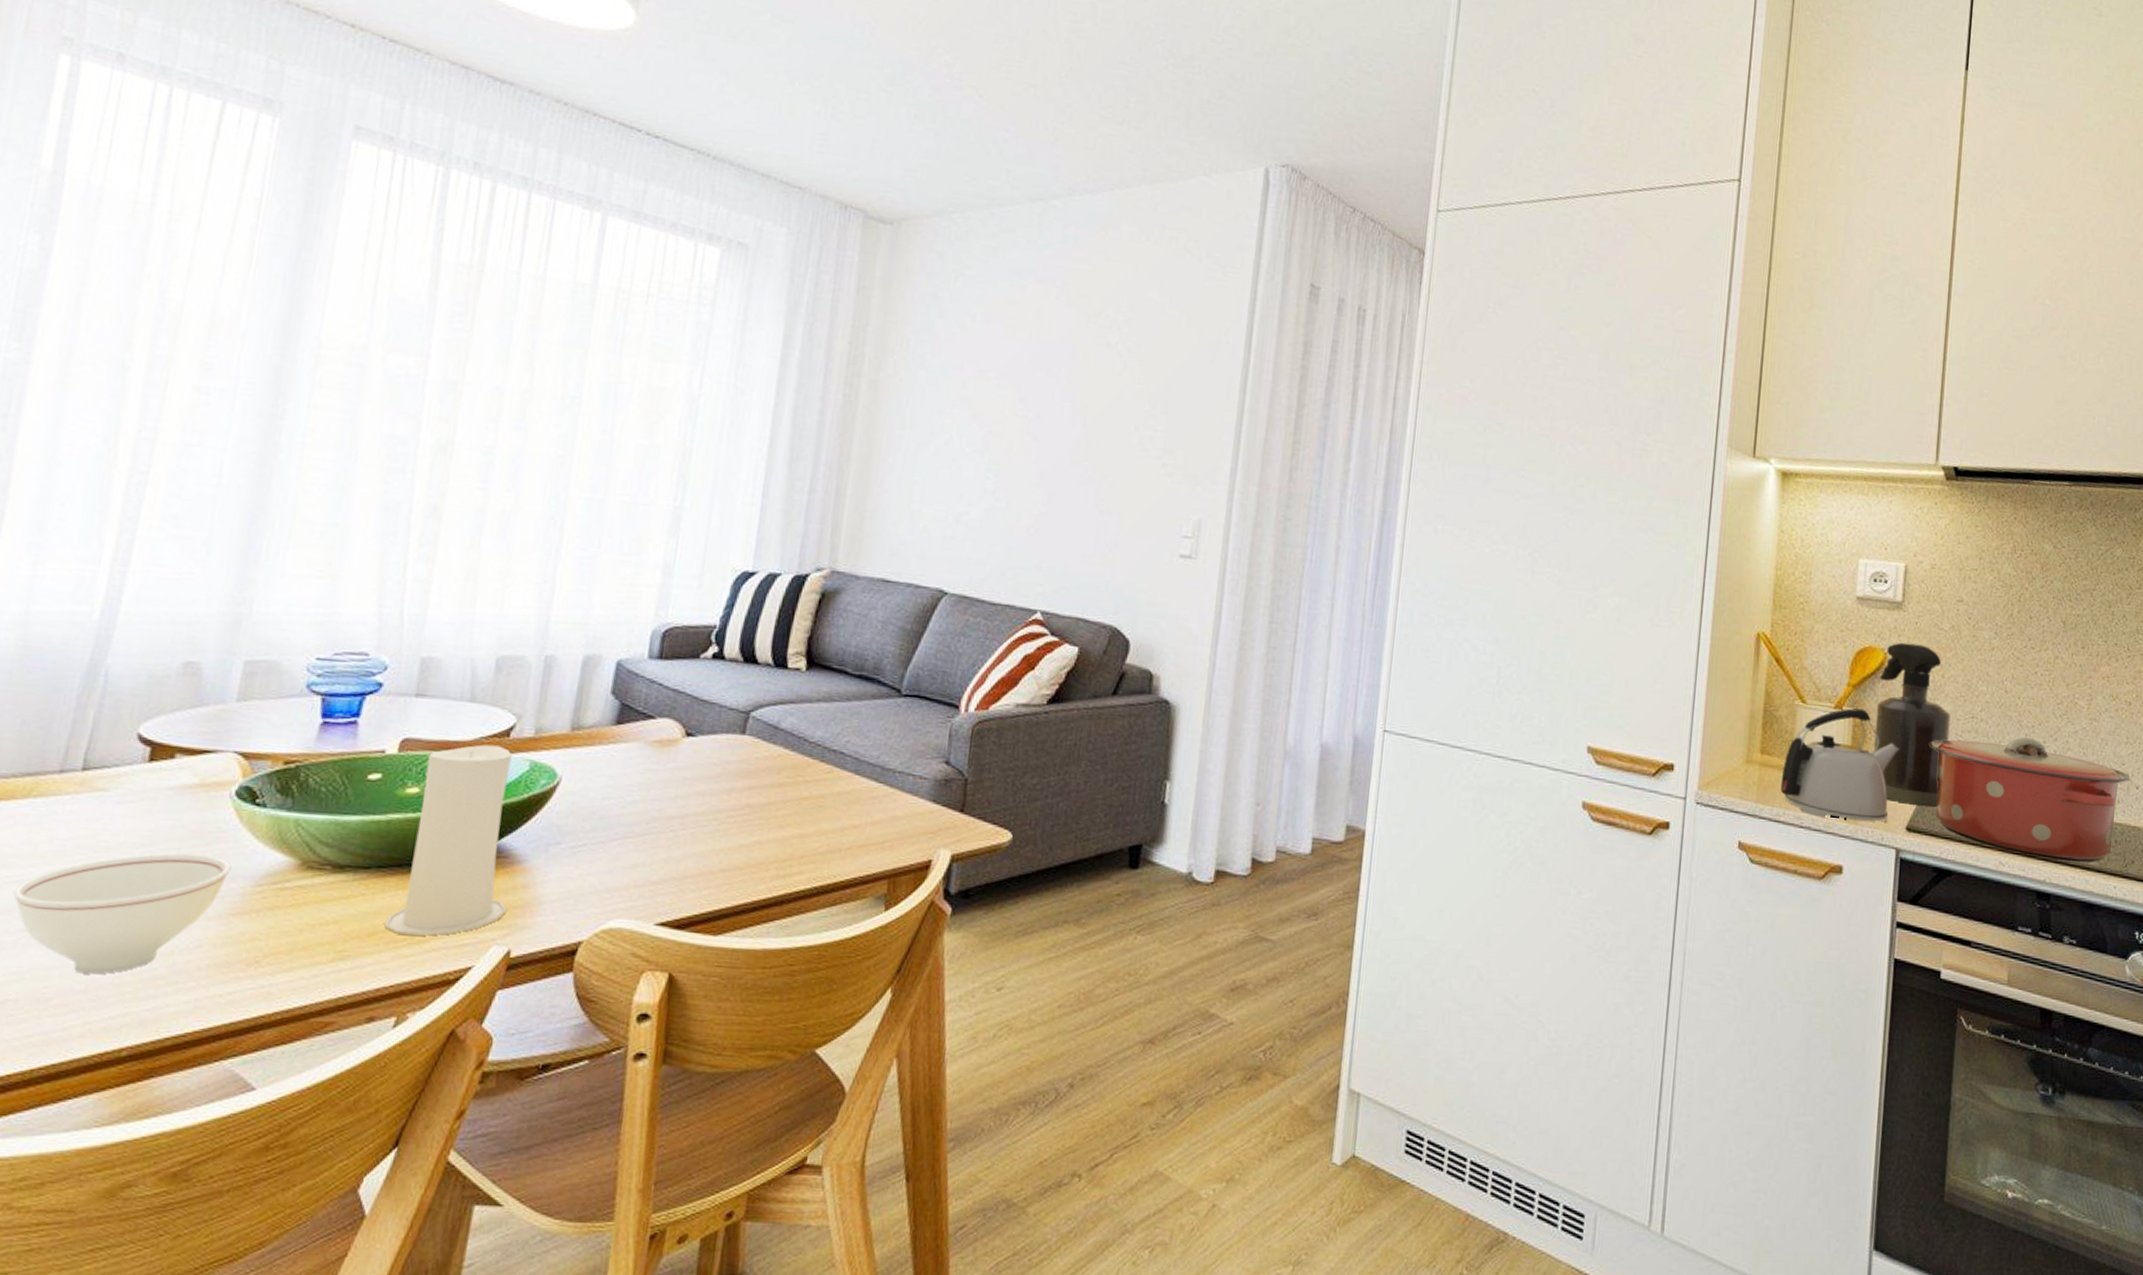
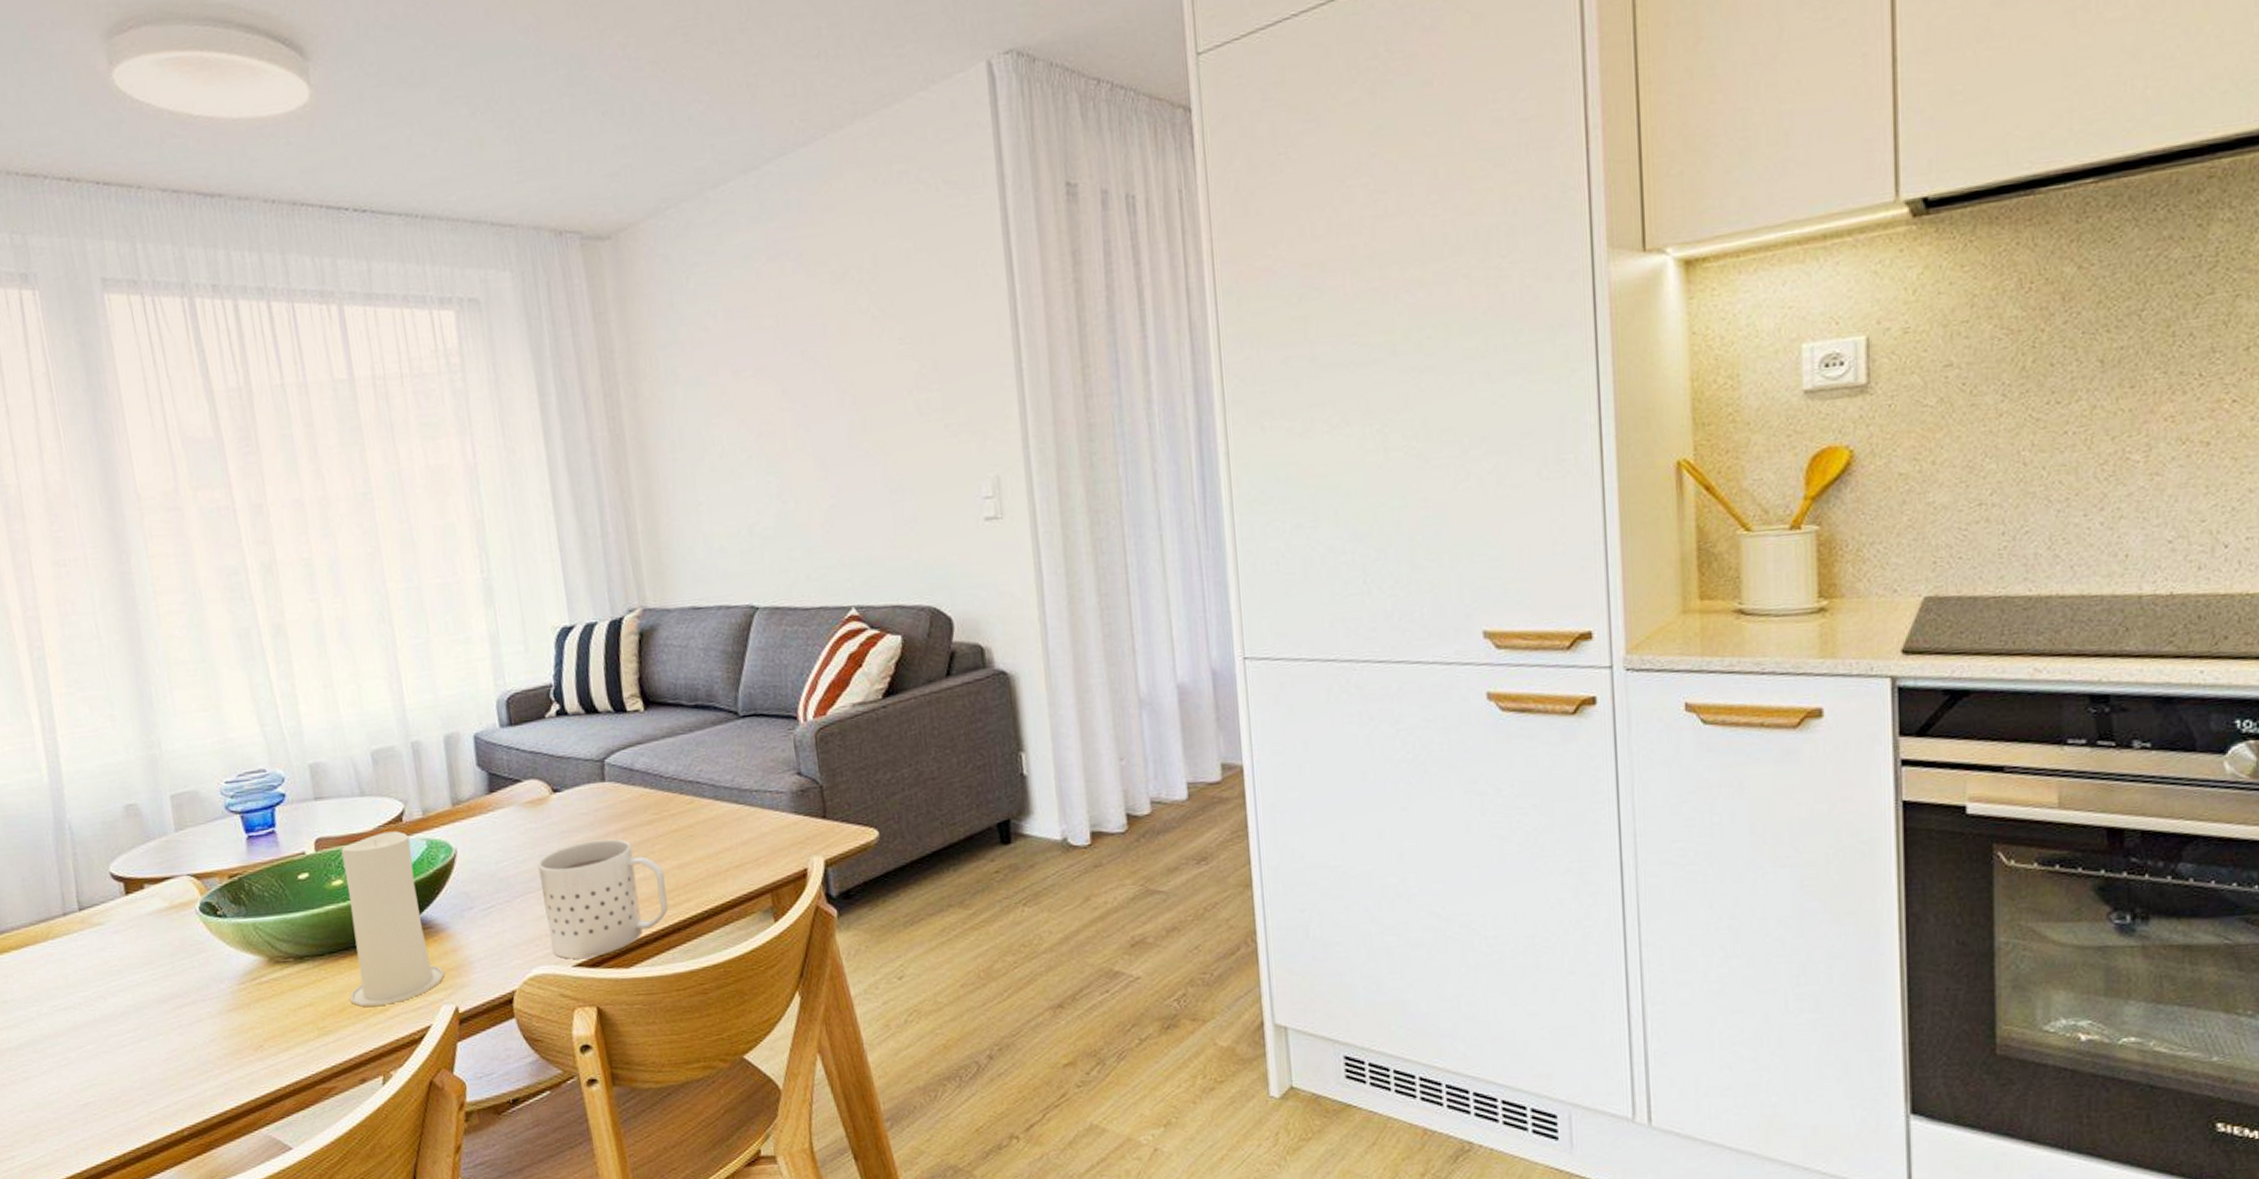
bowl: present [12,853,231,975] -> none [62,964,217,1075]
mug: none [637,793,782,918] -> present [537,839,669,959]
kettle: present [1780,708,1900,824] -> none [1730,523,1883,659]
spray bottle: present [1873,642,1951,808] -> none [1846,430,1950,624]
casserole: present [1929,737,2131,863] -> none [1922,513,2215,655]

